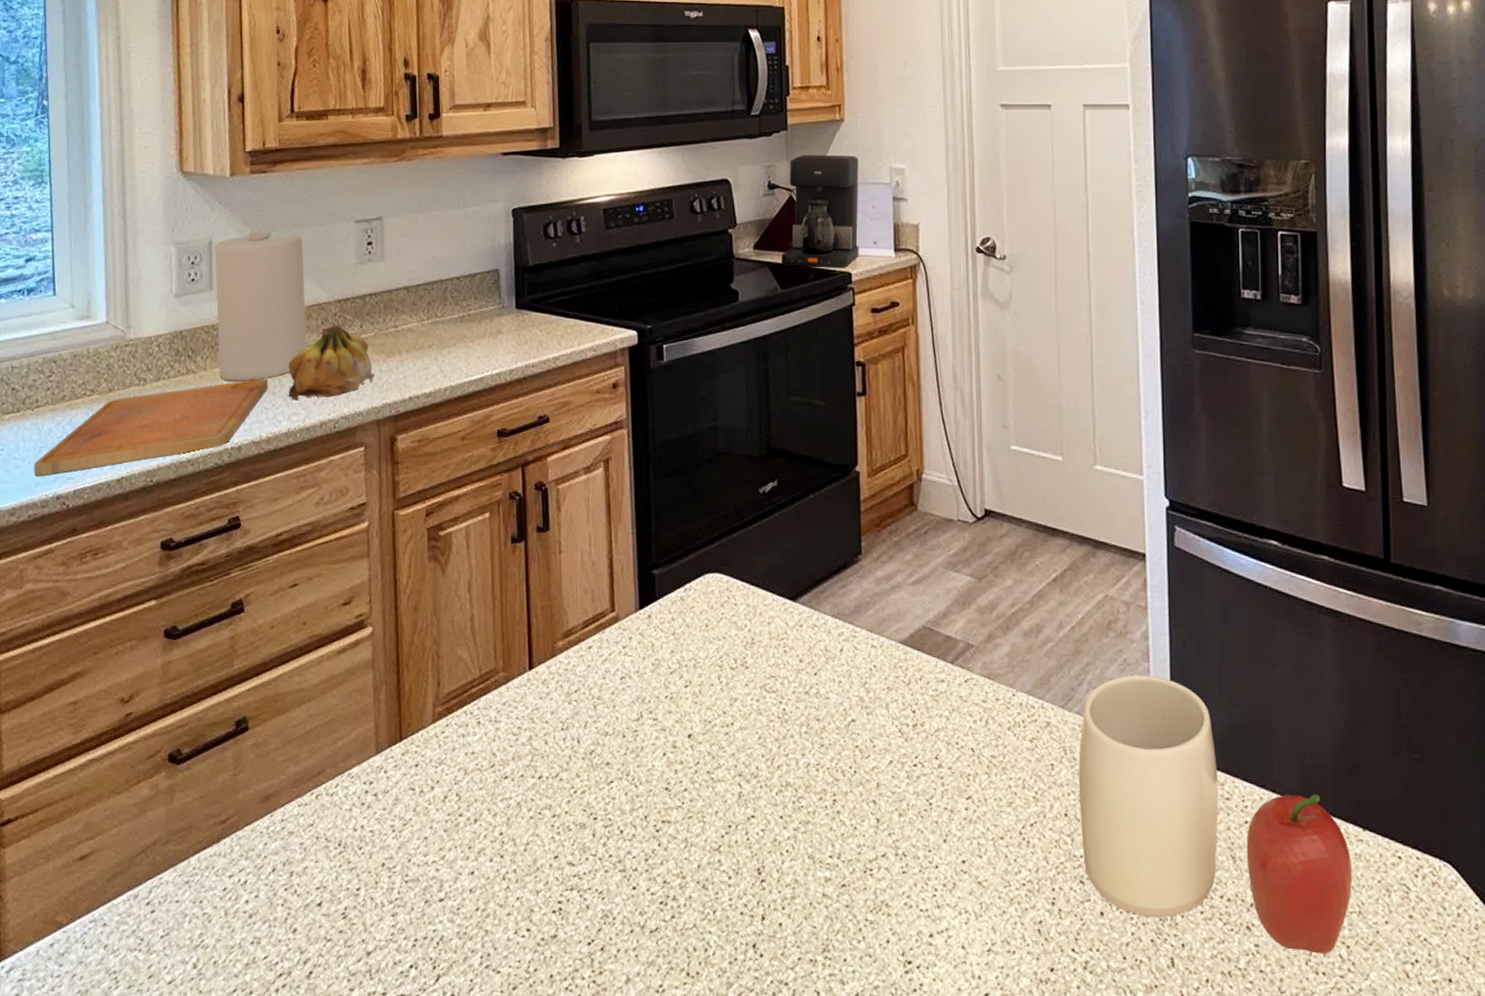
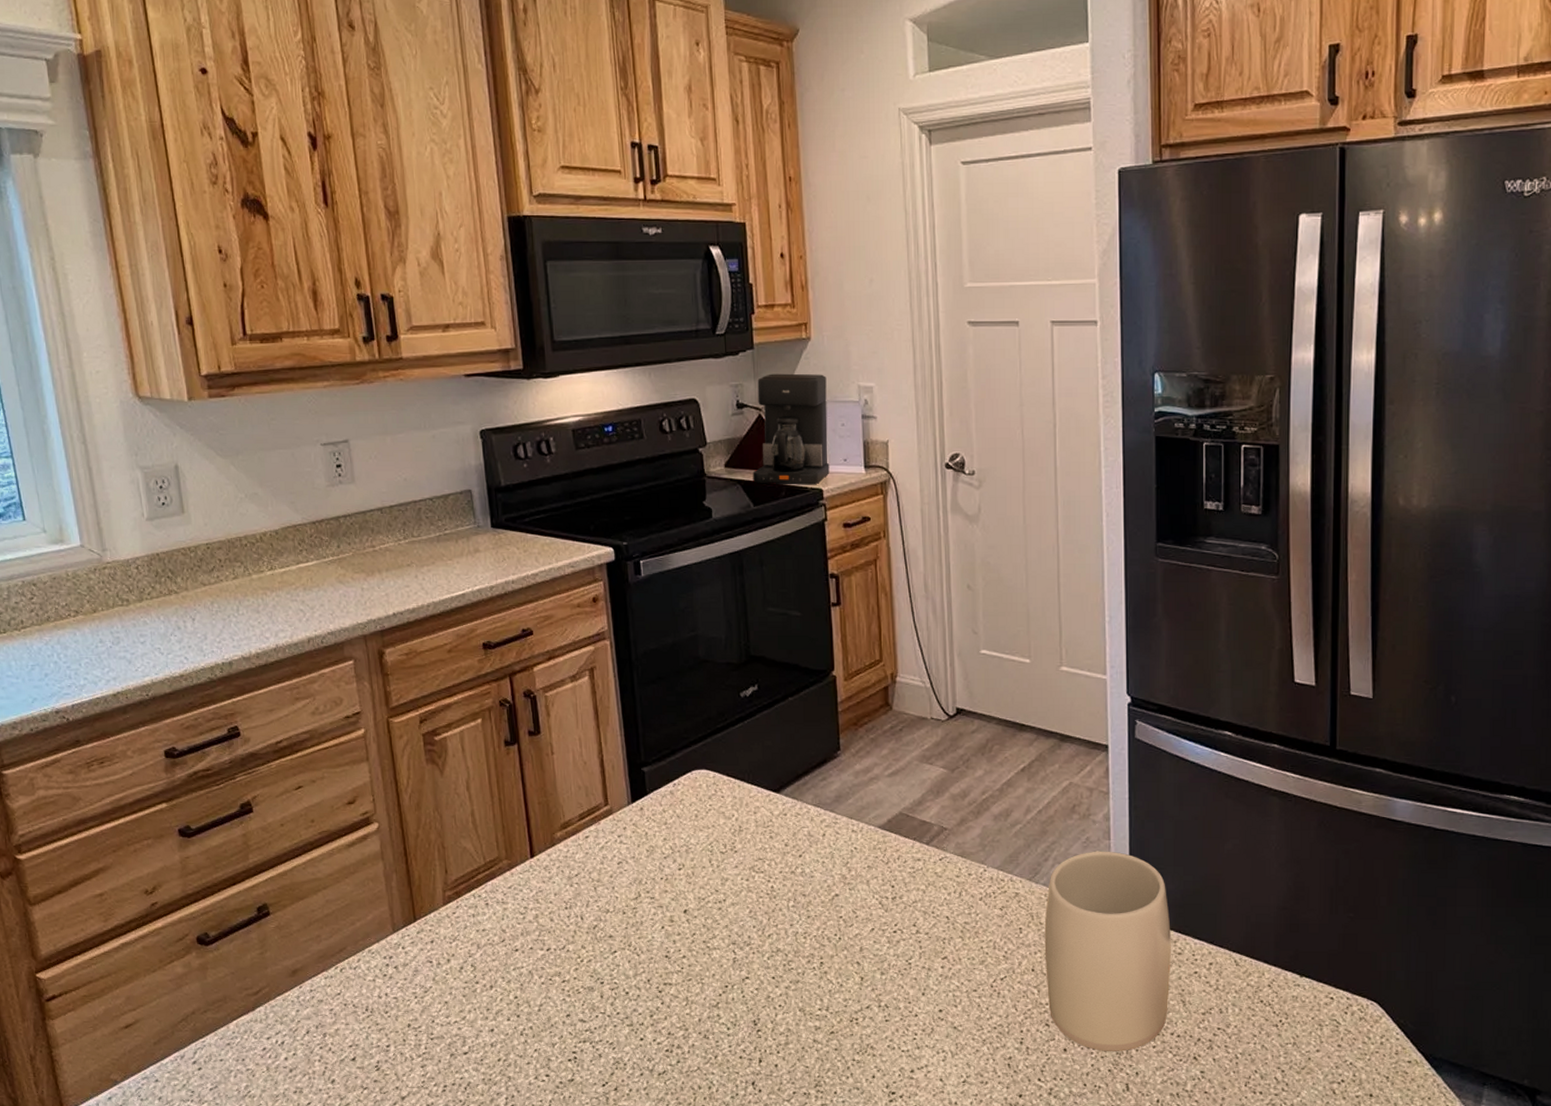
cutting board: present [34,378,269,477] -> none [28,597,253,693]
paper towel holder: present [215,230,307,381] -> none [181,453,285,601]
fruit: present [288,325,375,401] -> none [269,546,357,618]
fruit: present [1246,794,1353,955] -> none [1195,948,1290,1078]

